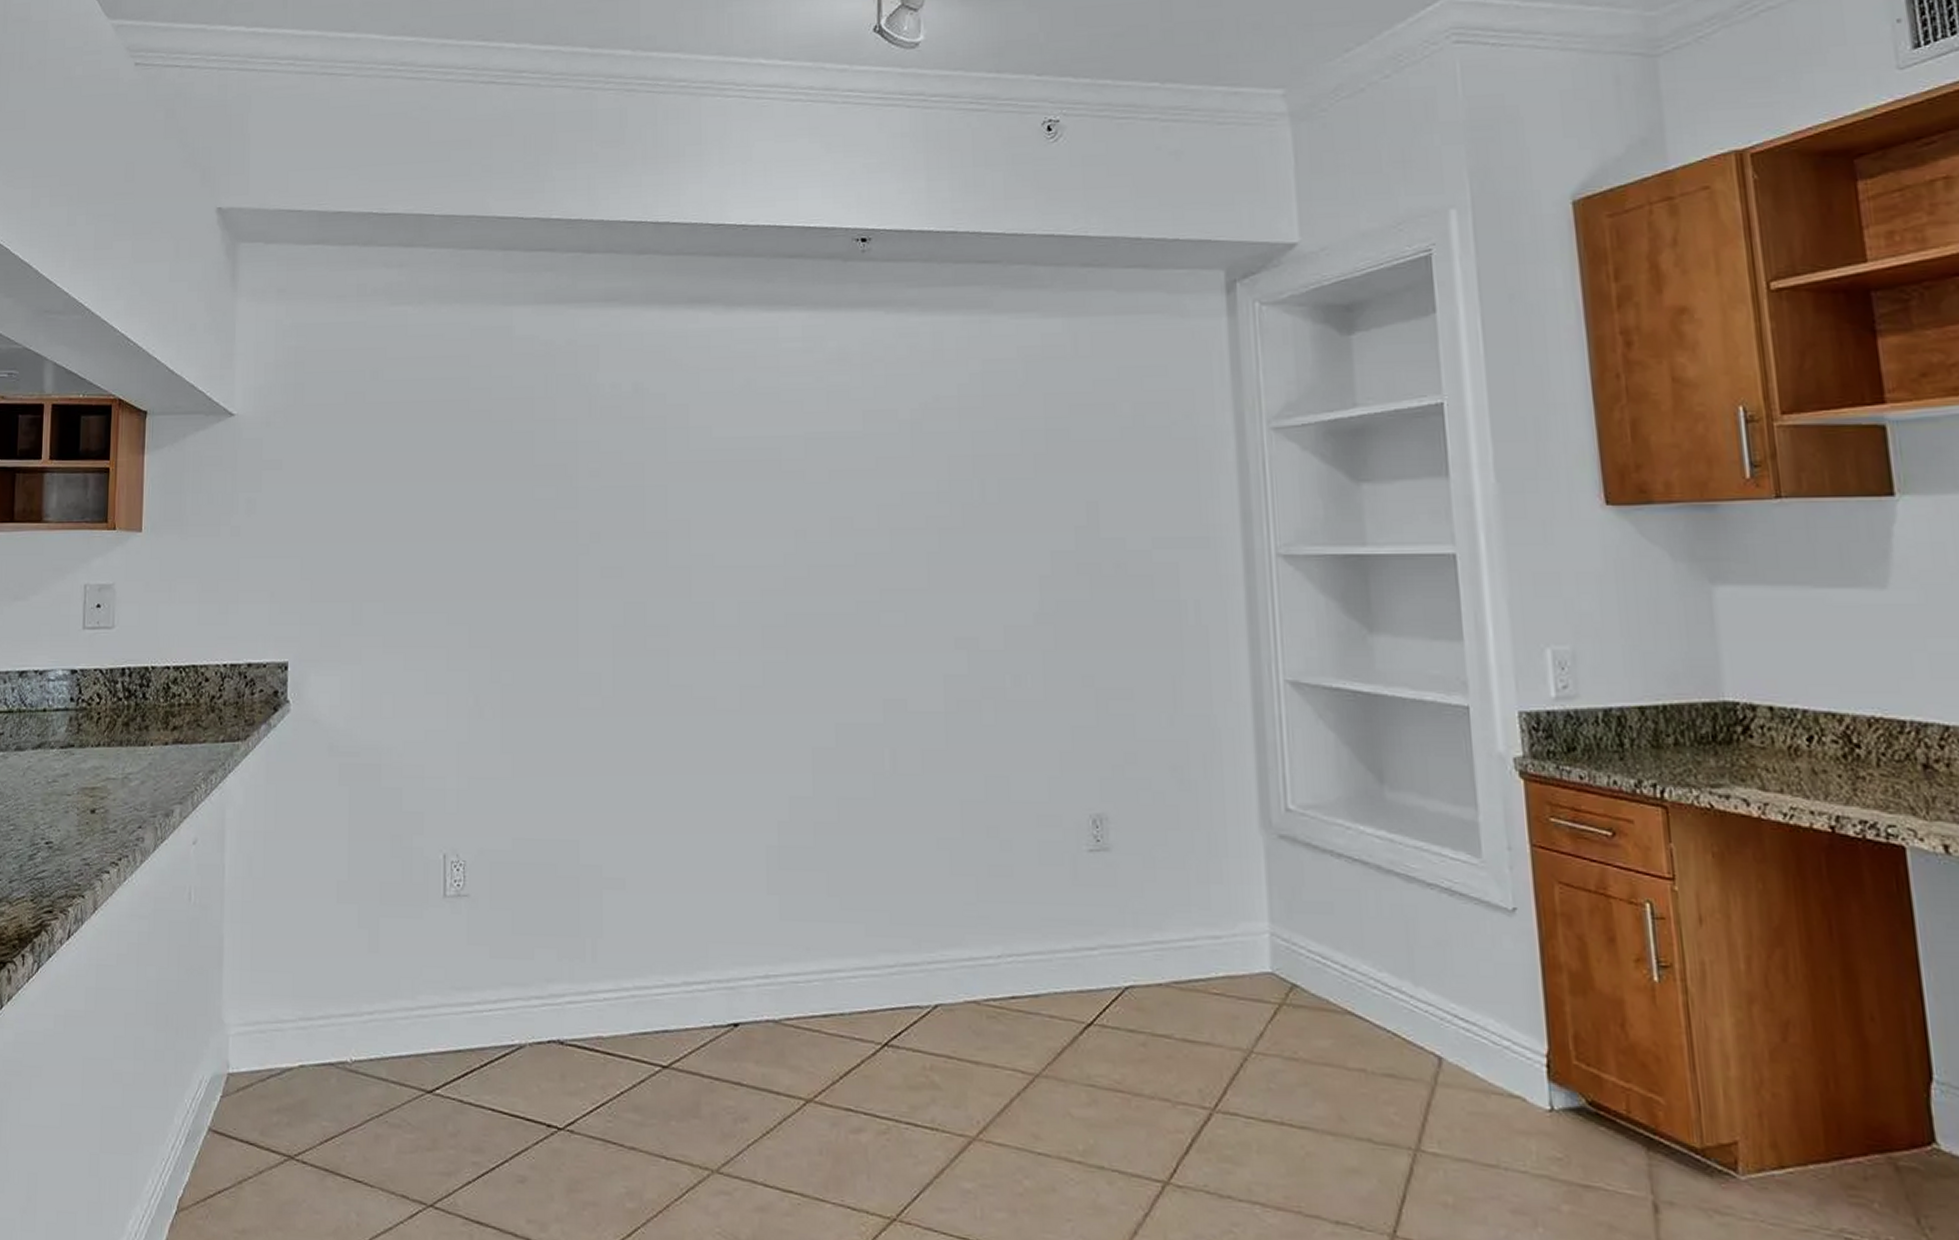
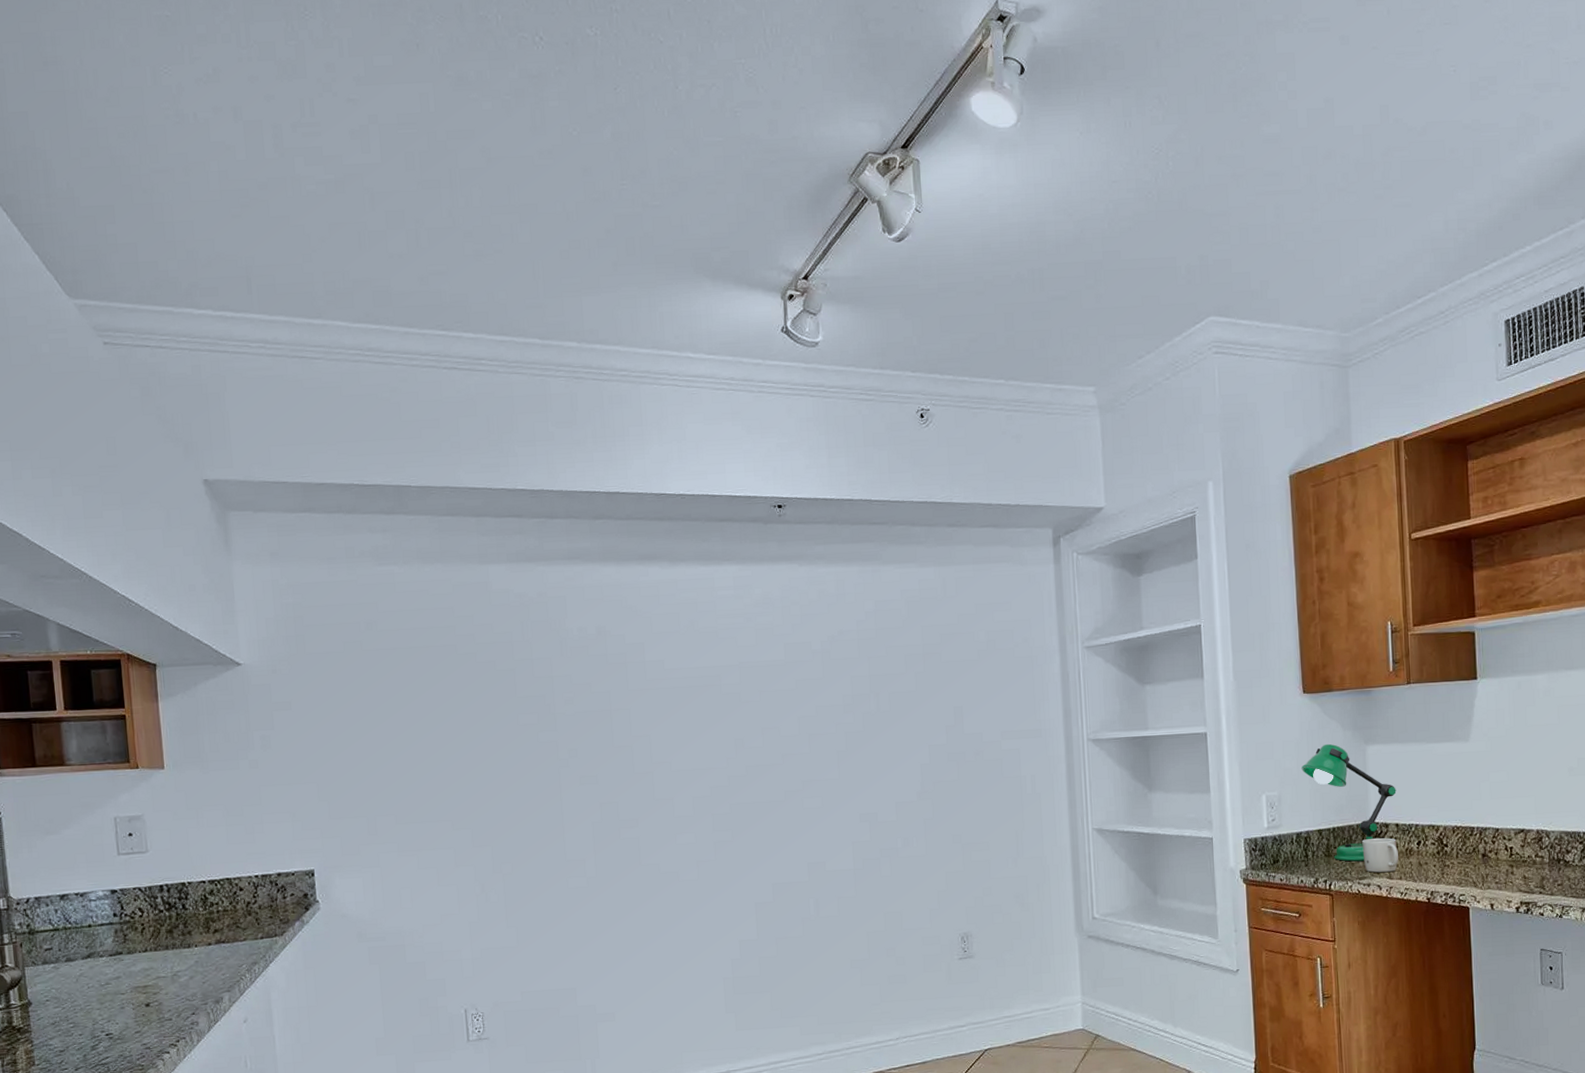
desk lamp: none [1607,579,1767,759] -> present [1301,743,1397,862]
mug: none [1712,725,1777,781] -> present [1362,837,1399,874]

